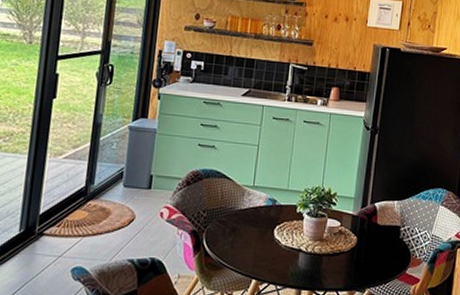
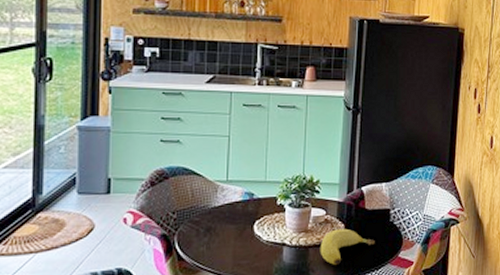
banana: none [332,241,384,275] -> present [320,228,375,265]

